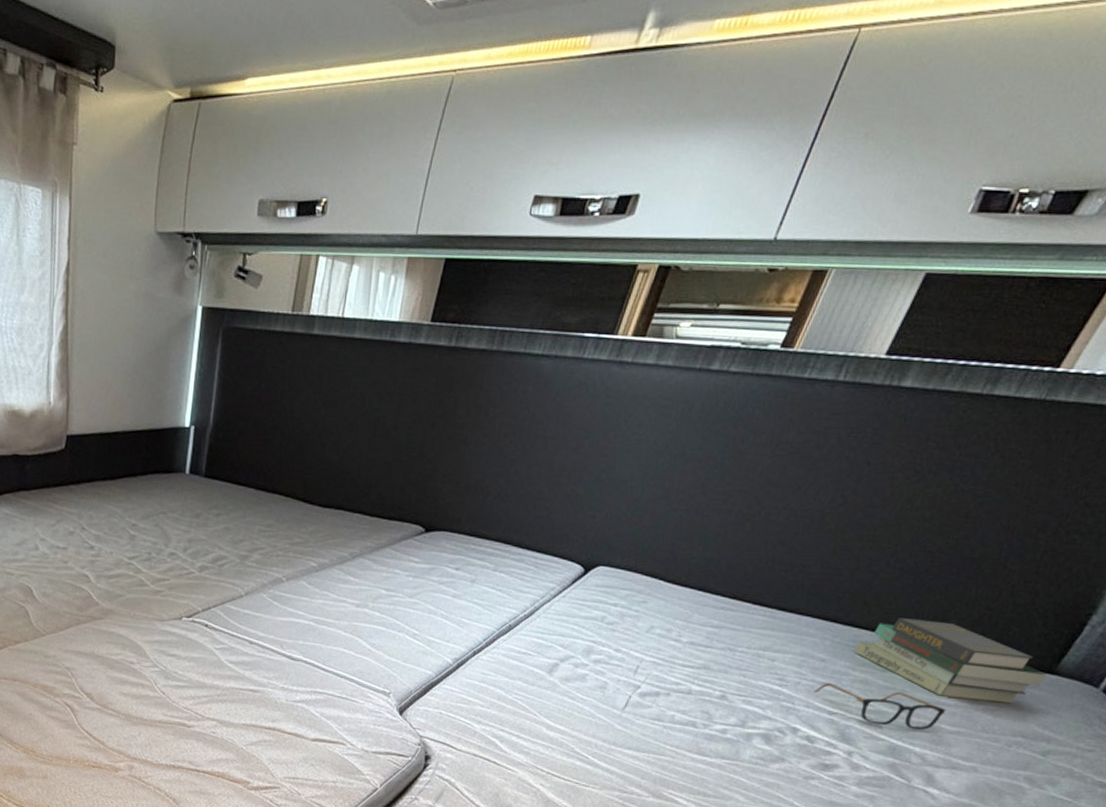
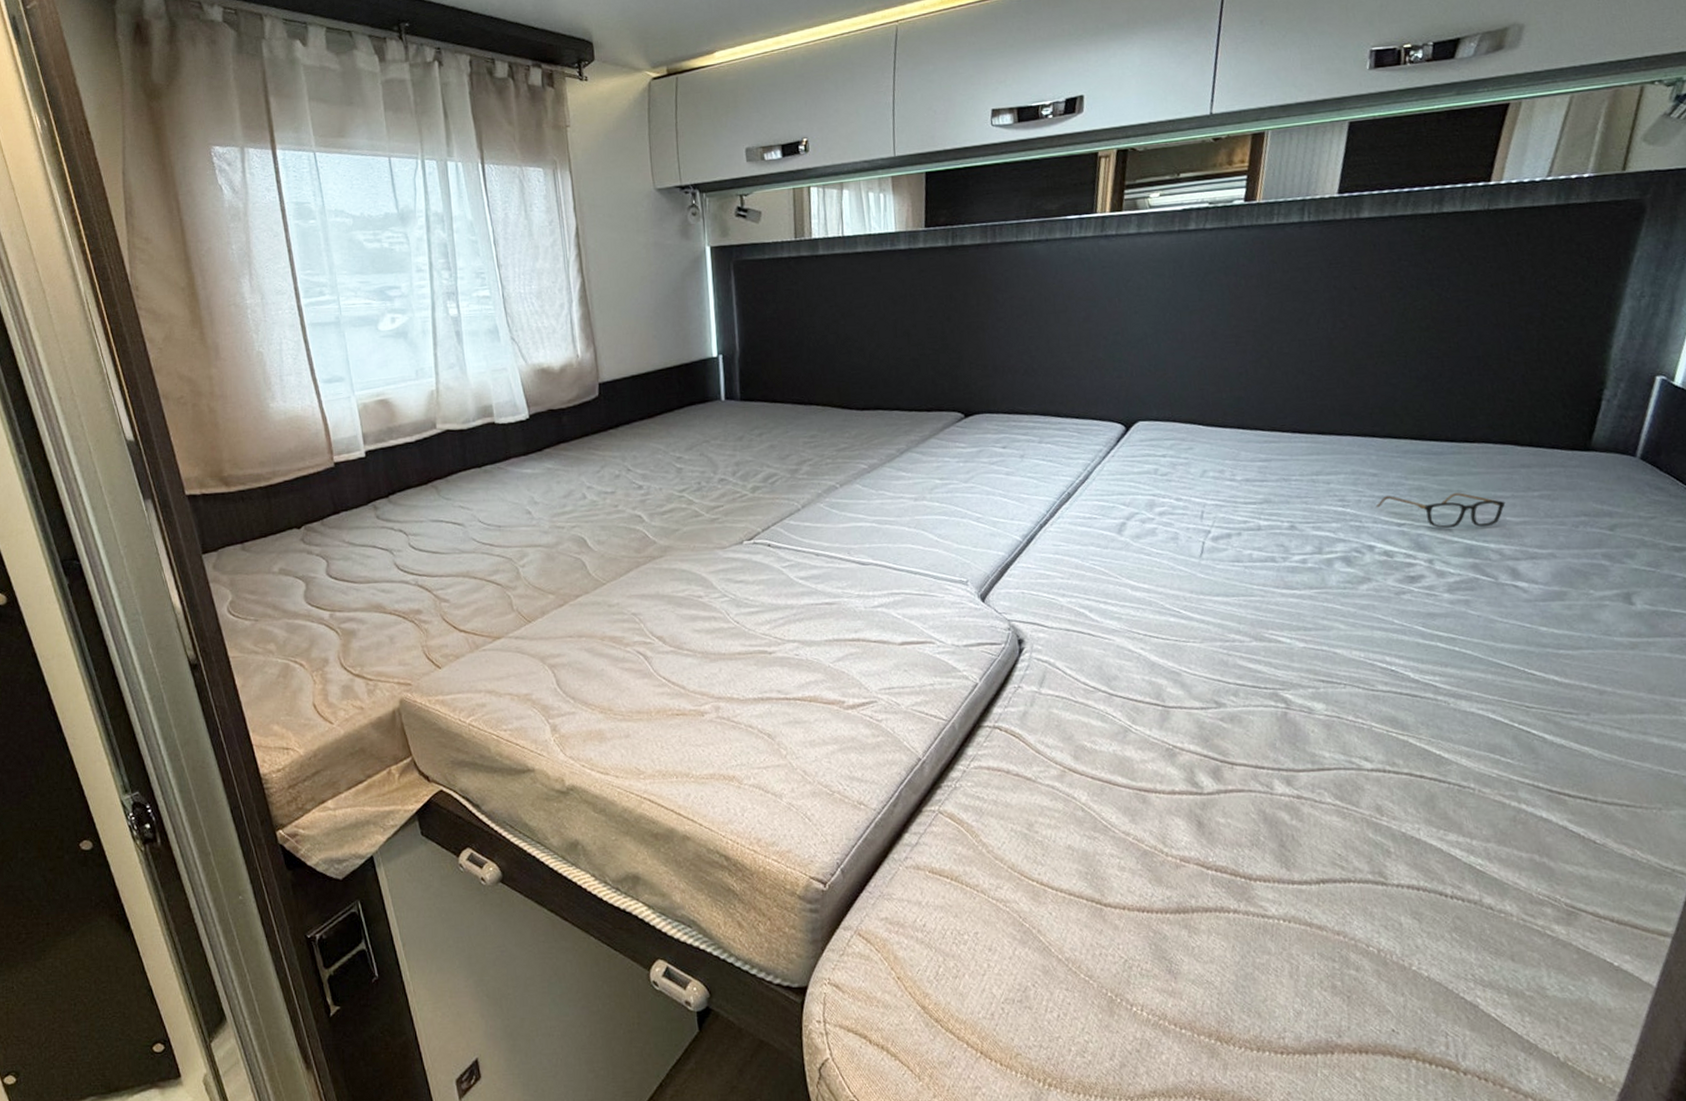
books: present [853,618,1047,703] -> none [1400,419,1585,490]

